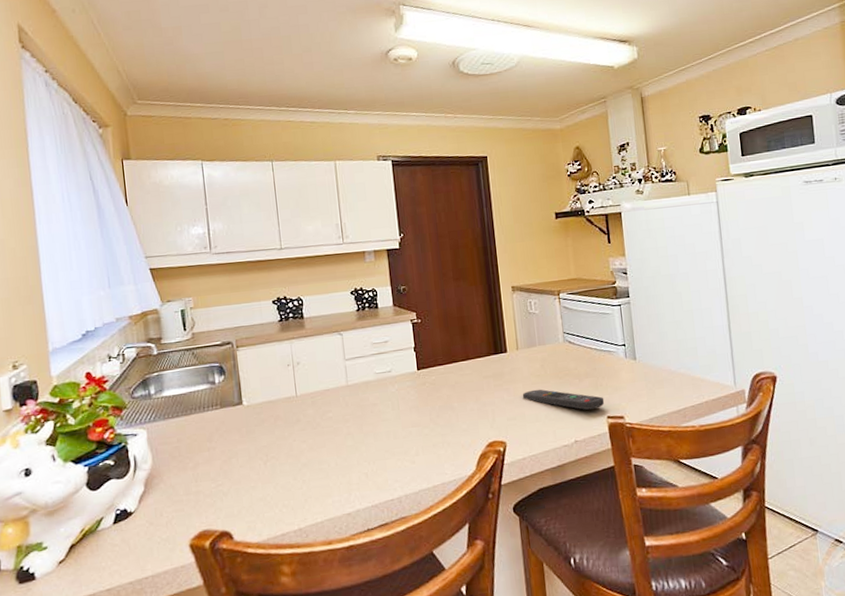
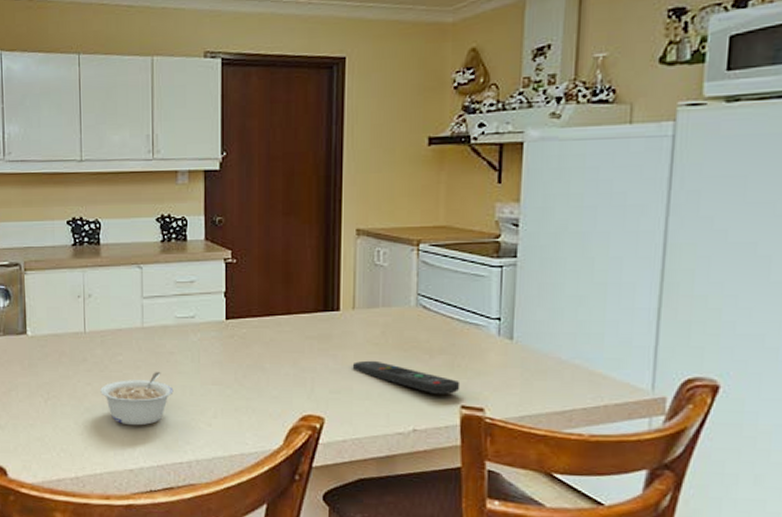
legume: none [315,422,380,474] -> present [100,372,174,426]

